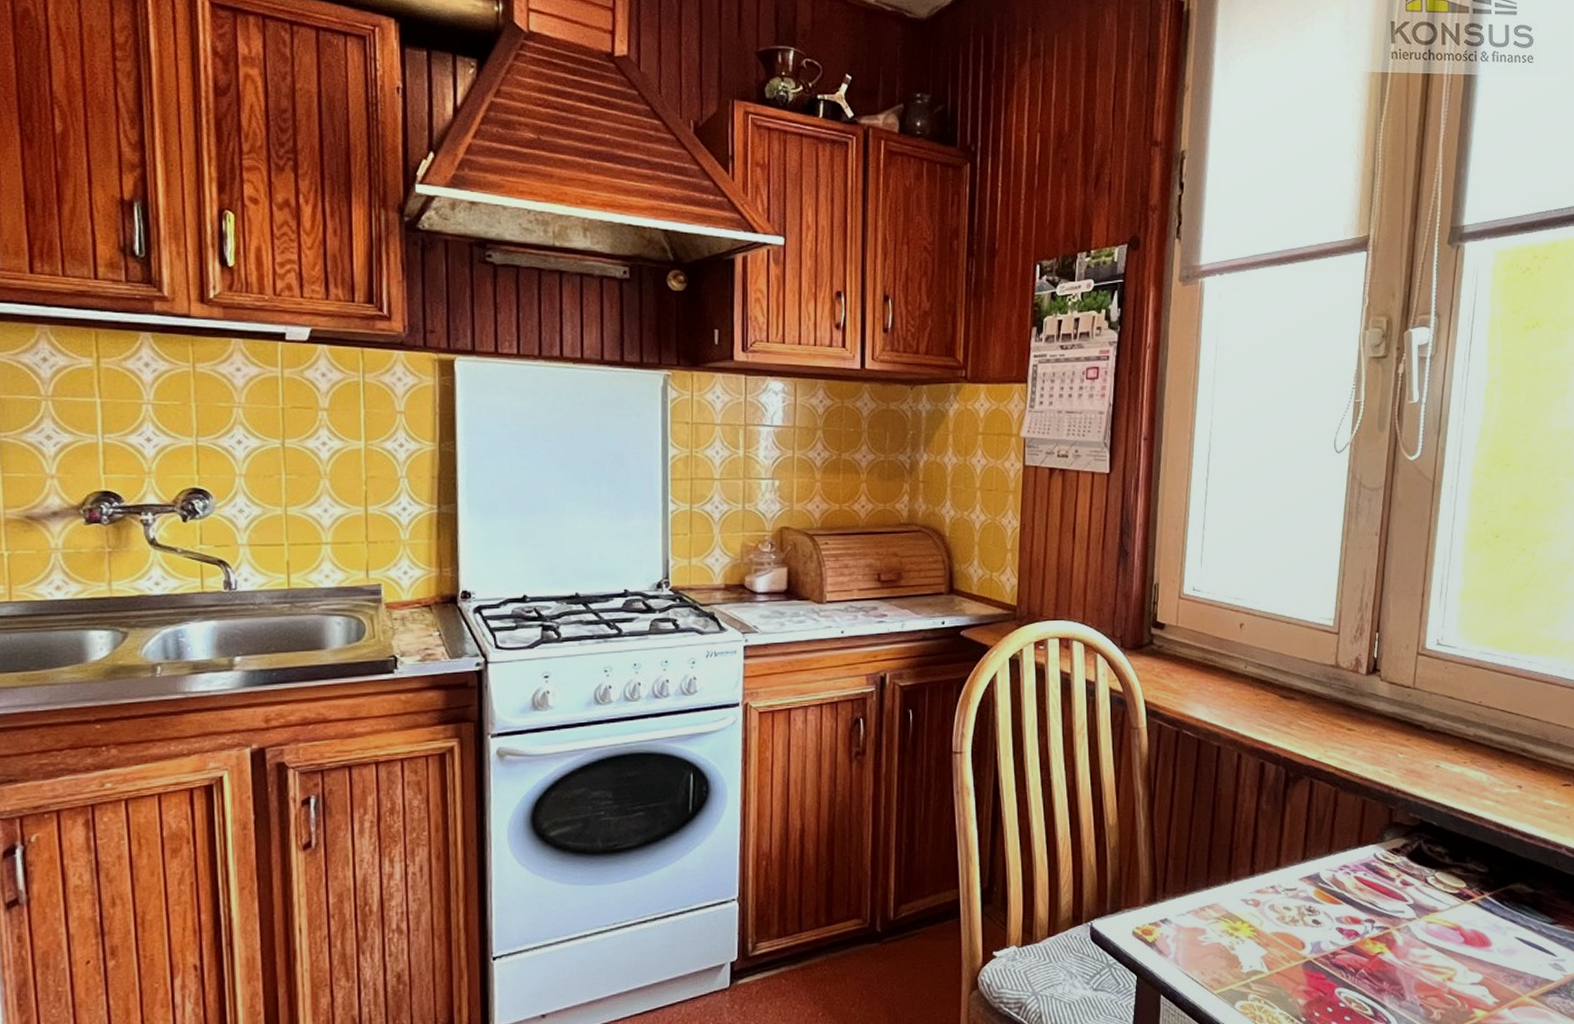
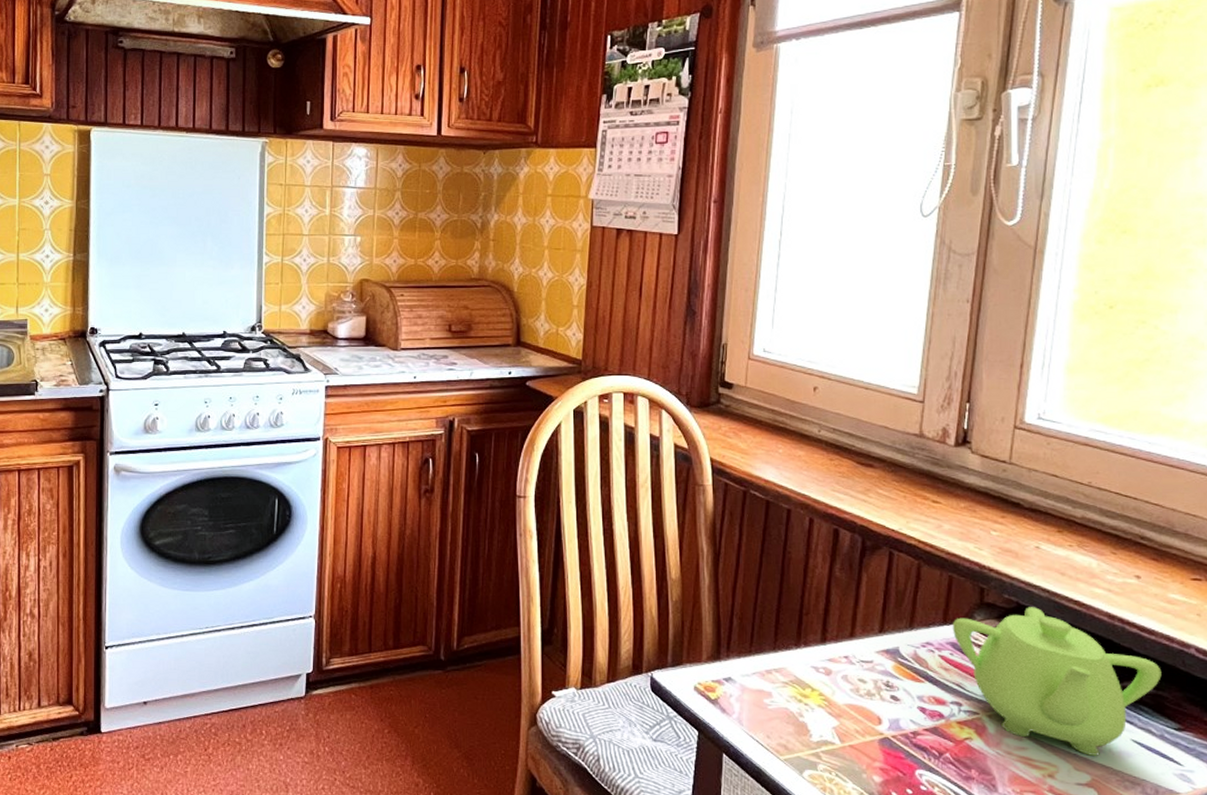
teapot: none [1365,823,1539,956] -> present [952,607,1162,756]

